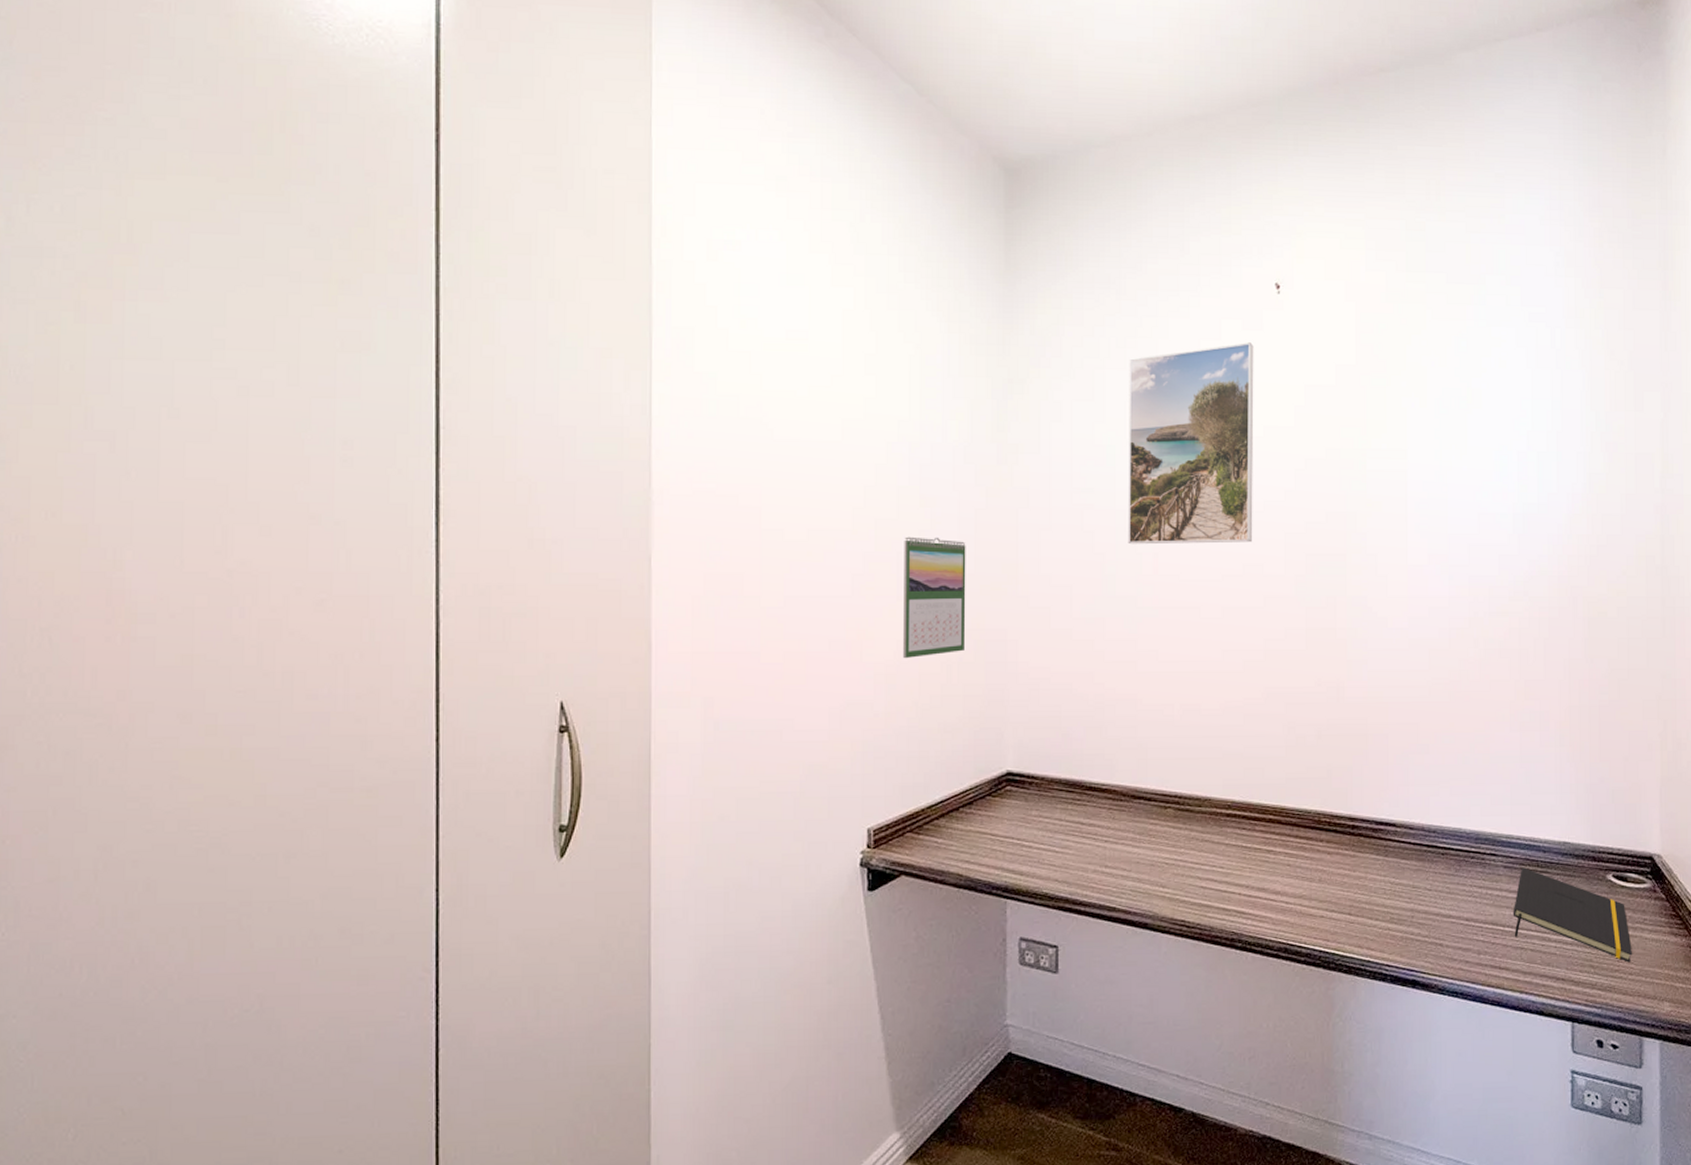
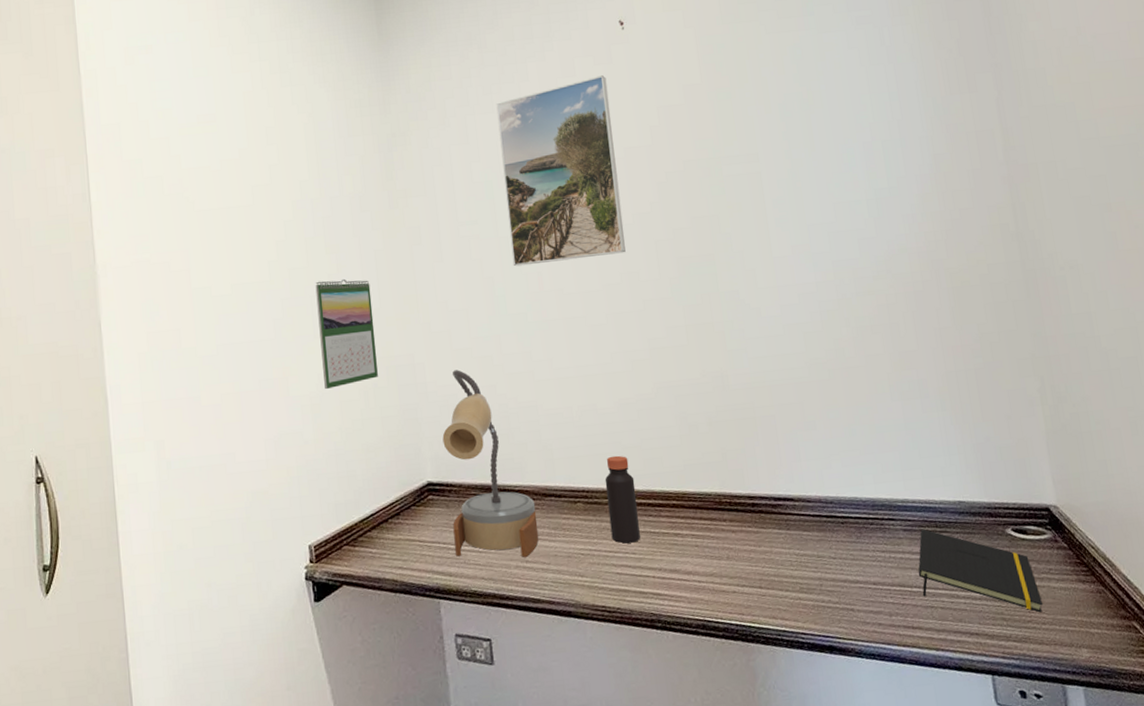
table lamp: none [1029,652,1122,861] -> present [442,370,539,557]
bottle: none [1200,761,1232,856] -> present [605,455,640,544]

